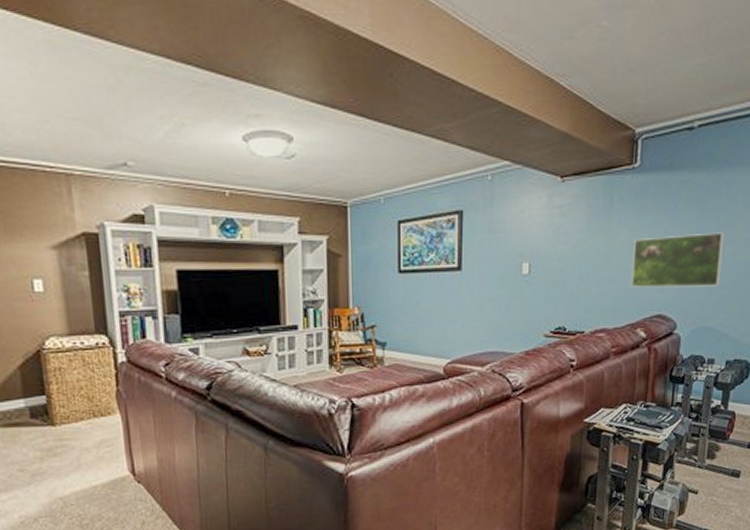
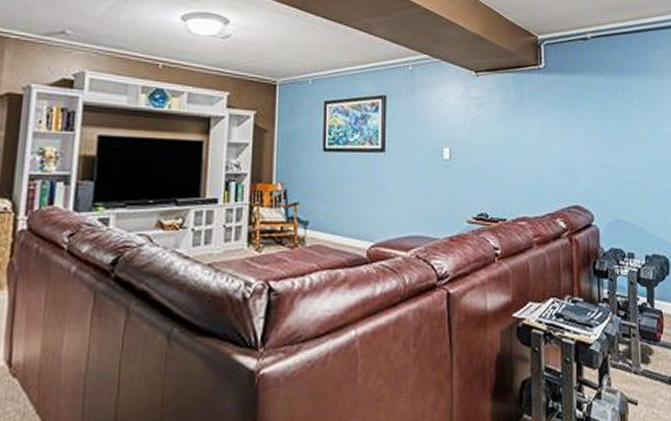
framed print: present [631,232,724,288] -> none [546,130,628,181]

